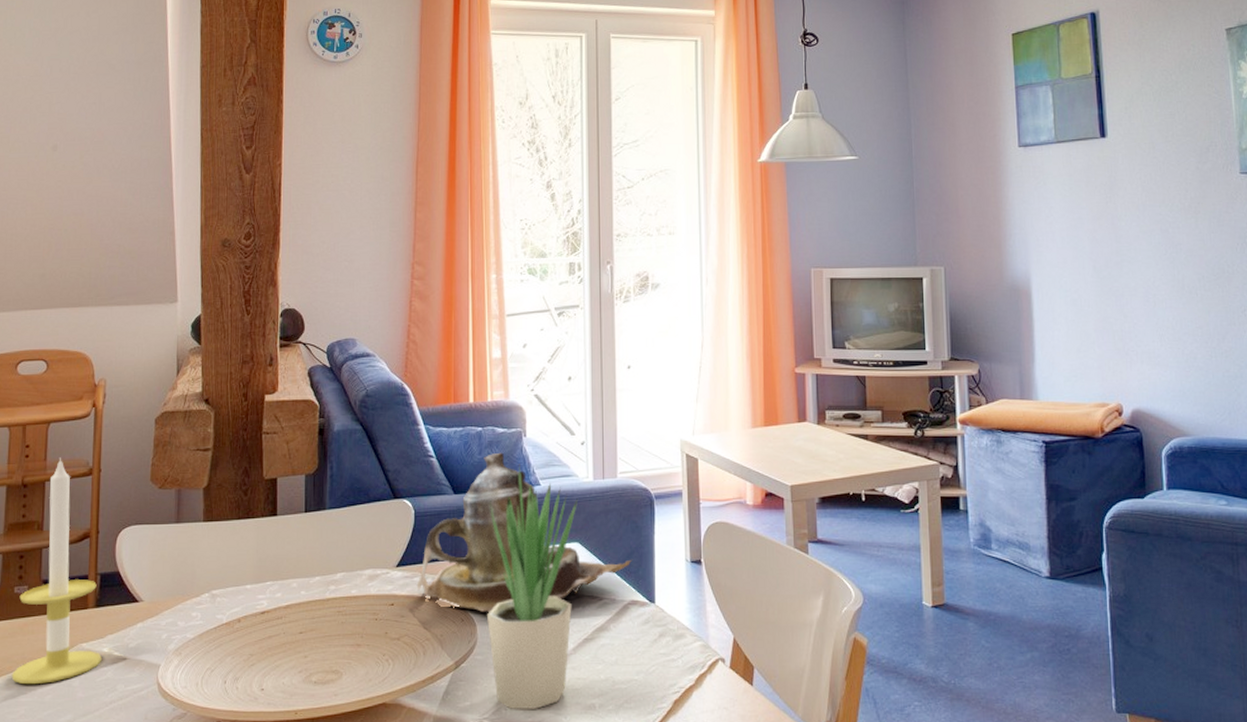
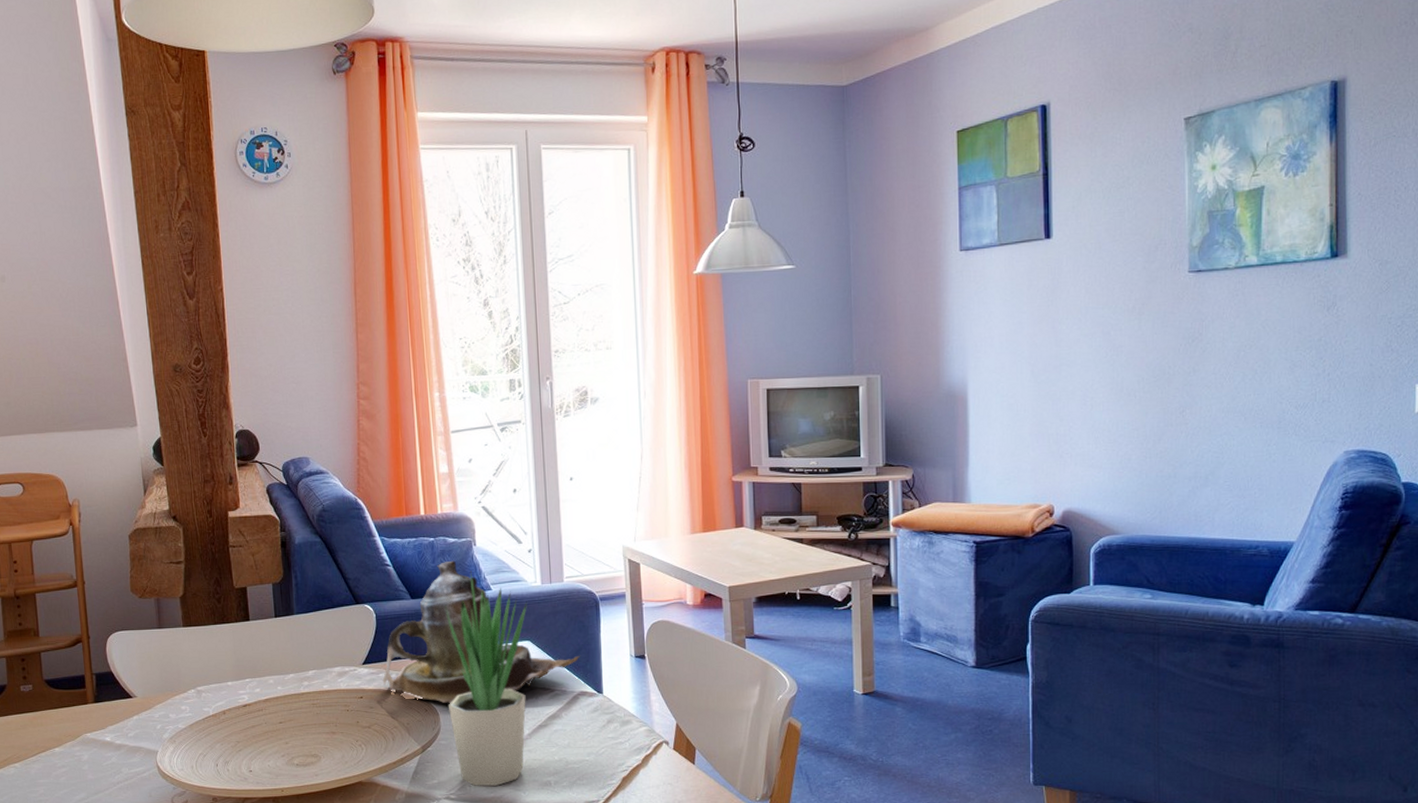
candle: present [11,457,103,685] -> none [26,571,107,769]

